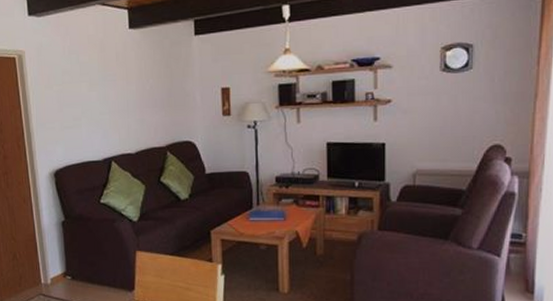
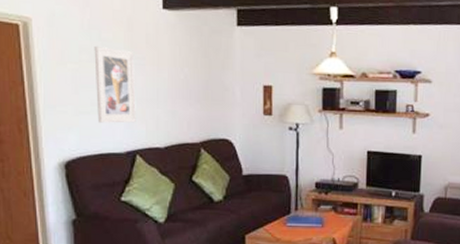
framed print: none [74,68,111,135] -> present [94,45,136,123]

